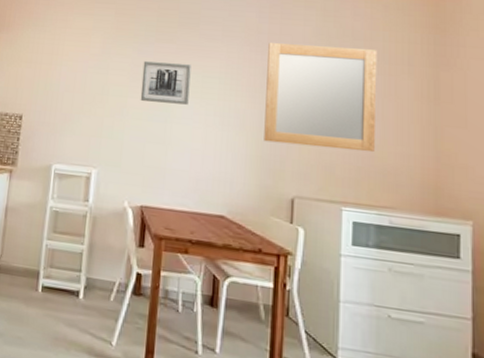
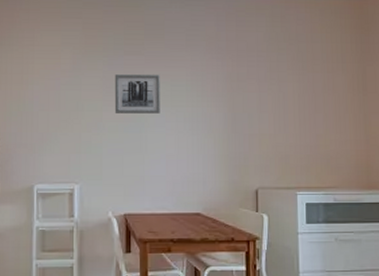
home mirror: present [264,43,378,153] -> none [227,49,320,142]

